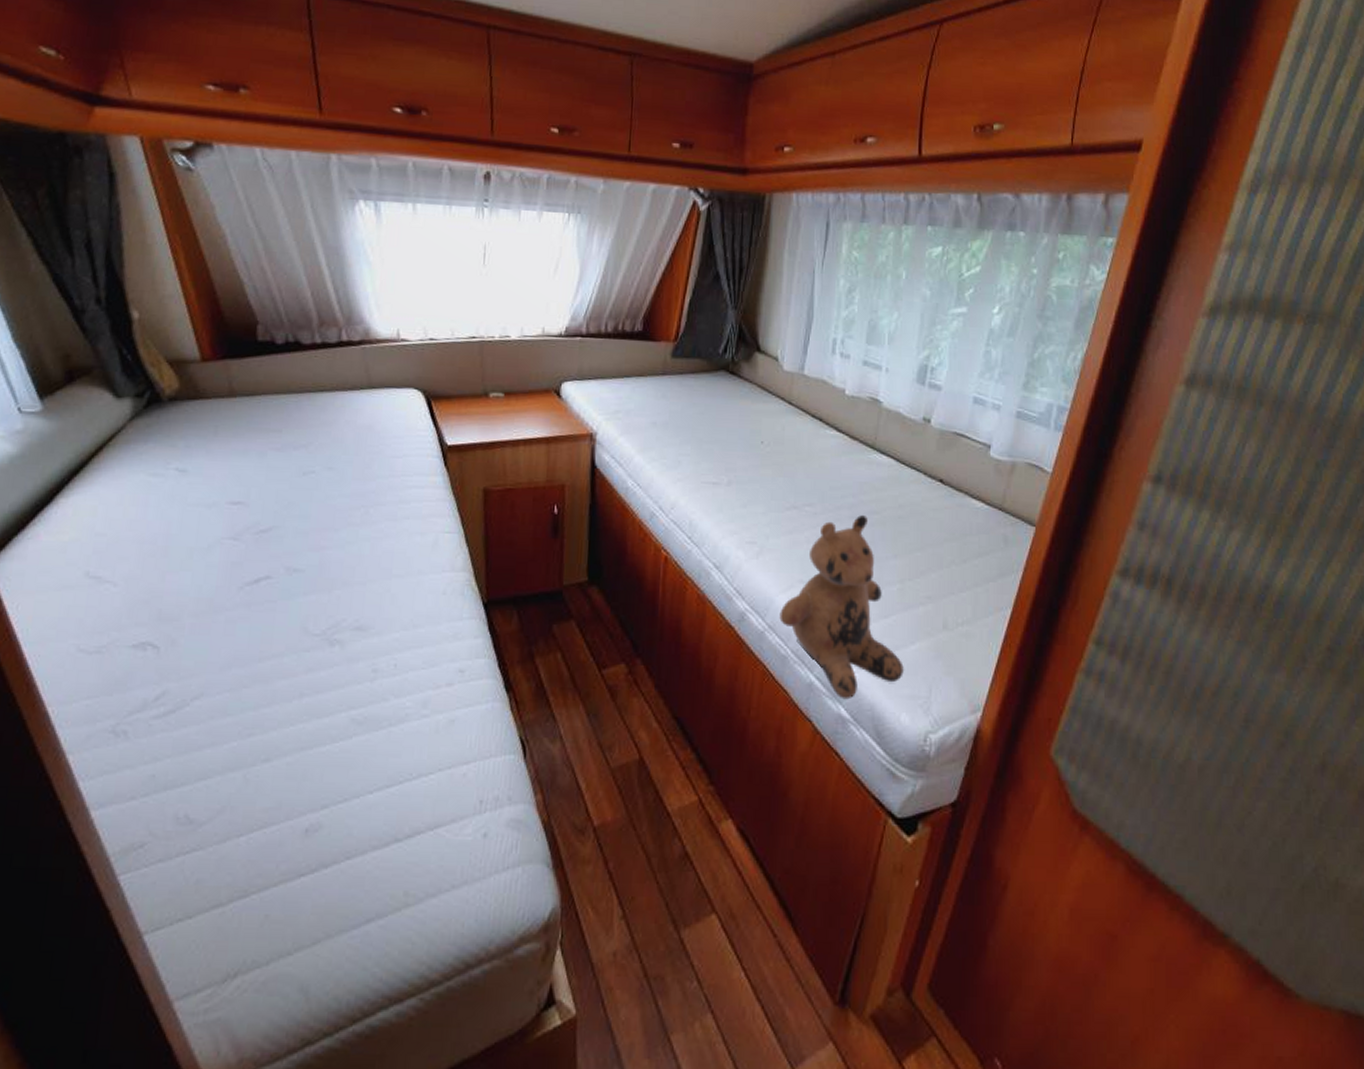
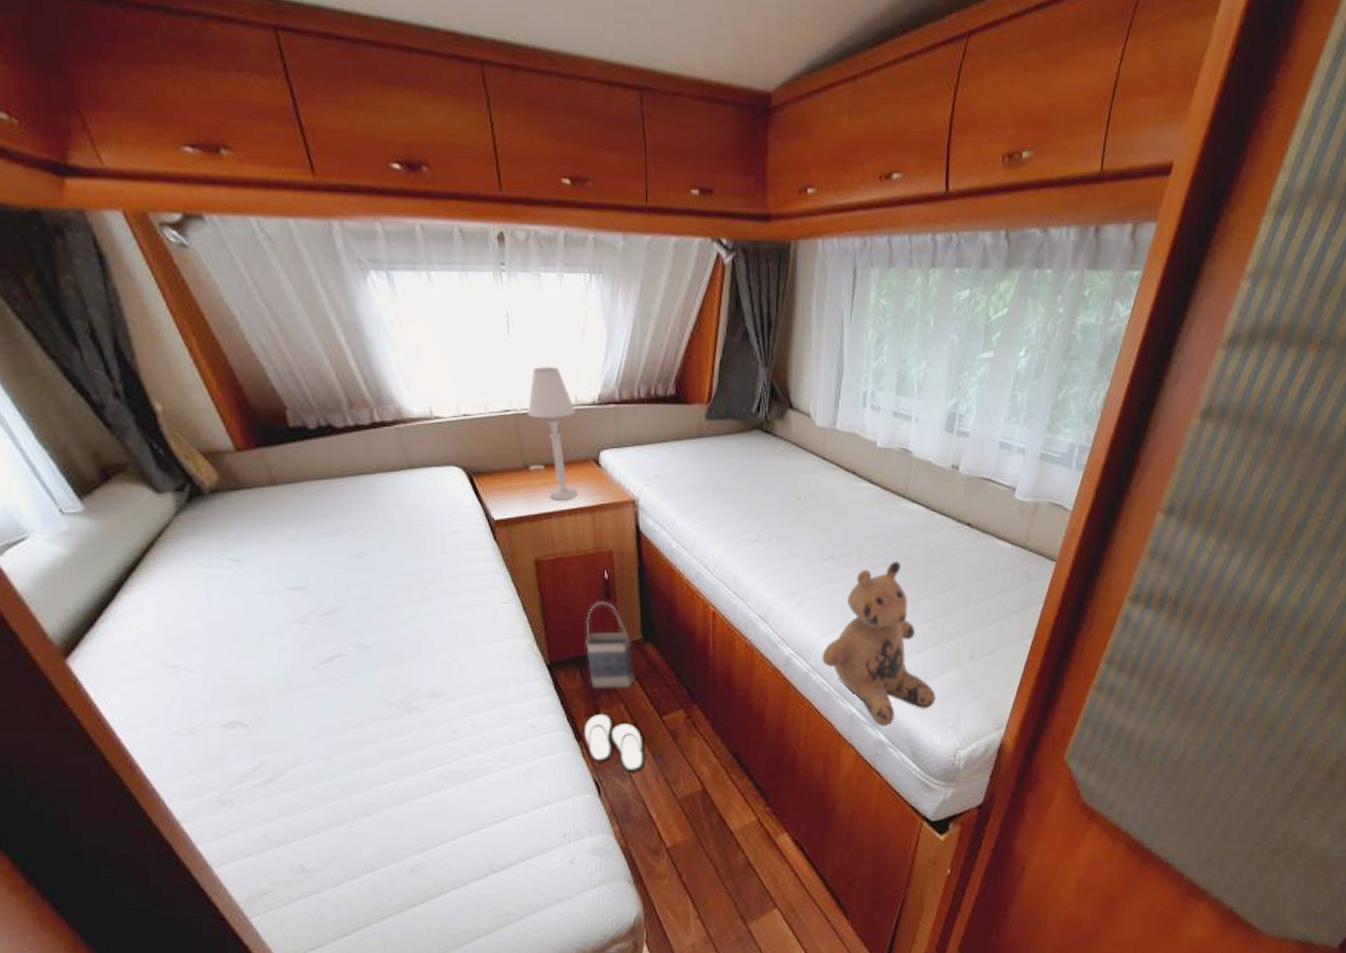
table lamp: none [493,297,542,430] -> present [527,367,578,501]
slippers: none [513,661,579,732] -> present [583,713,644,772]
bag: none [527,537,576,634] -> present [585,600,635,689]

